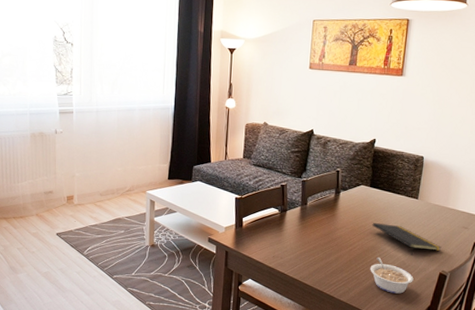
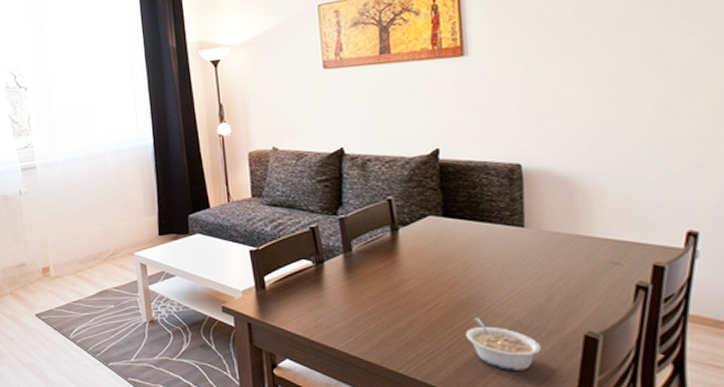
notepad: present [372,222,442,256] -> none [456,267,580,312]

